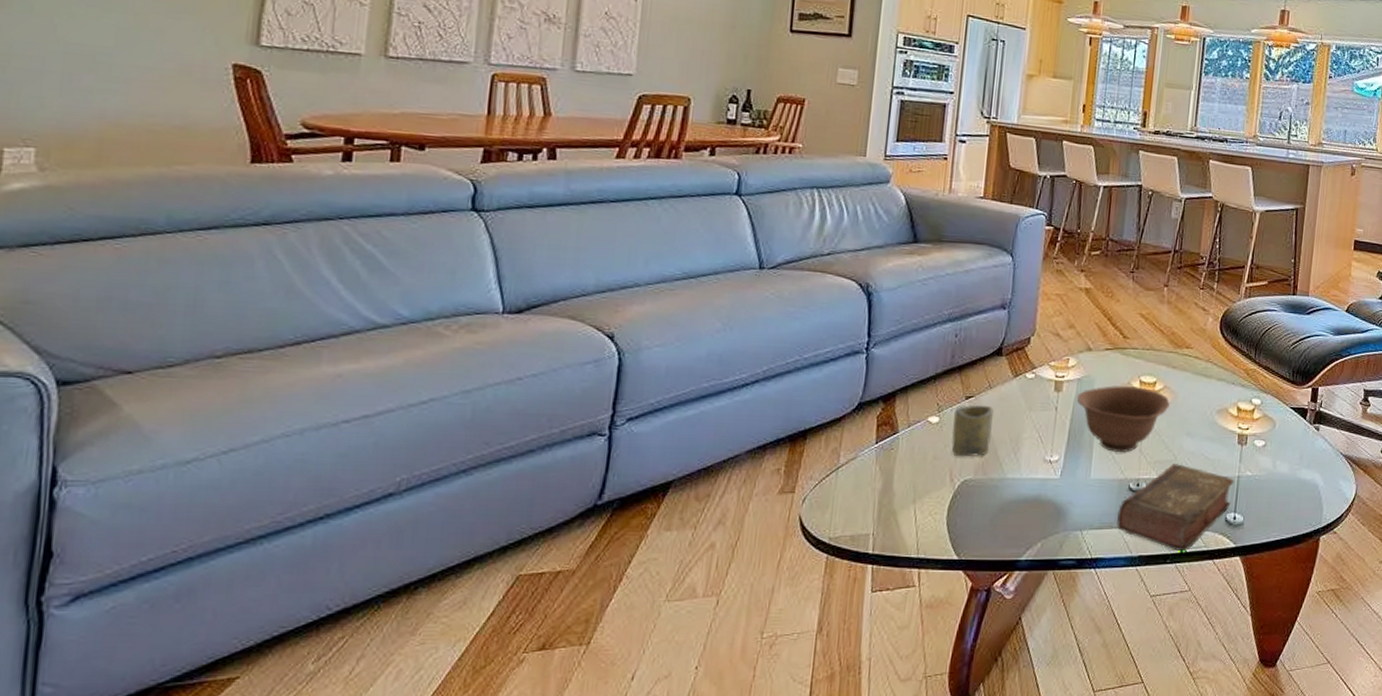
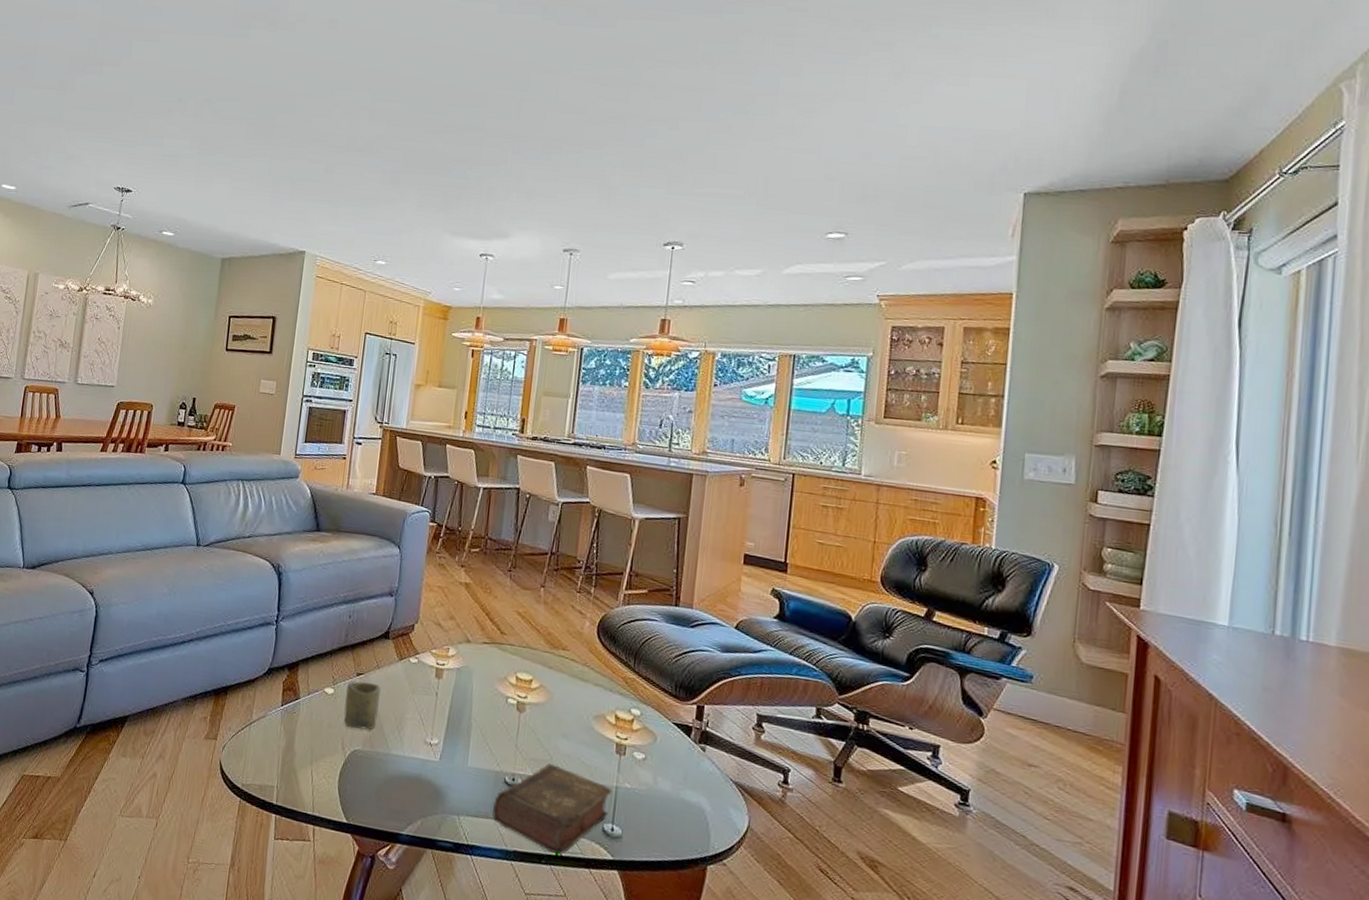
bowl: present [1077,386,1170,452] -> none [456,678,546,746]

